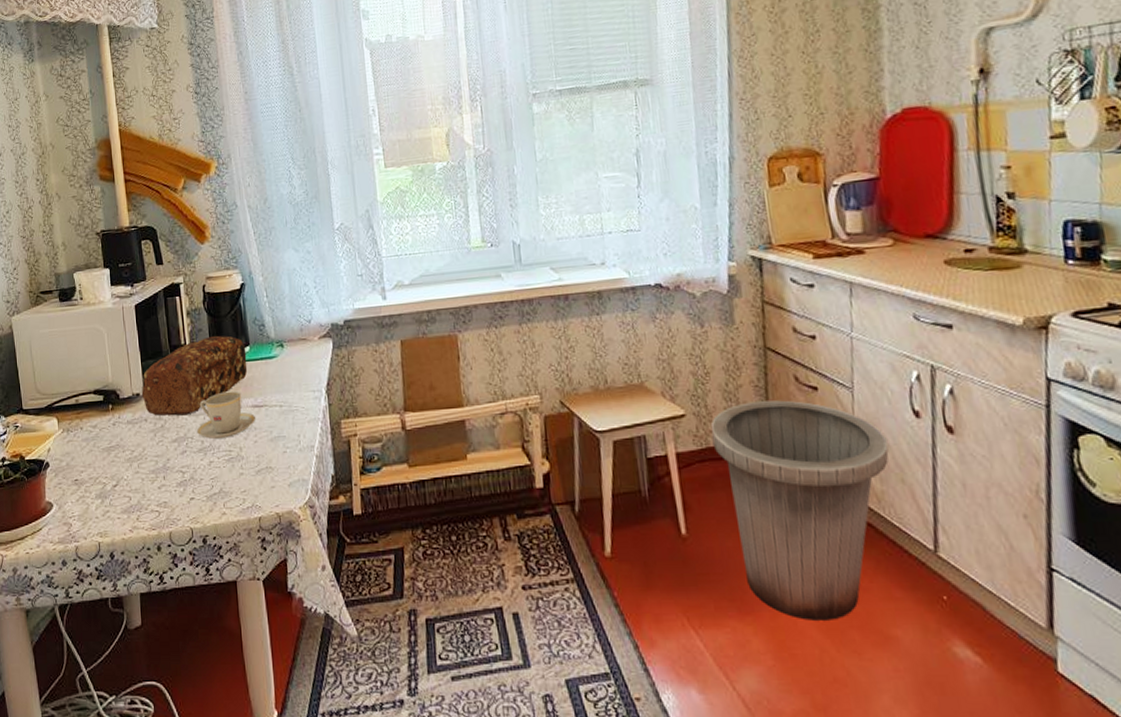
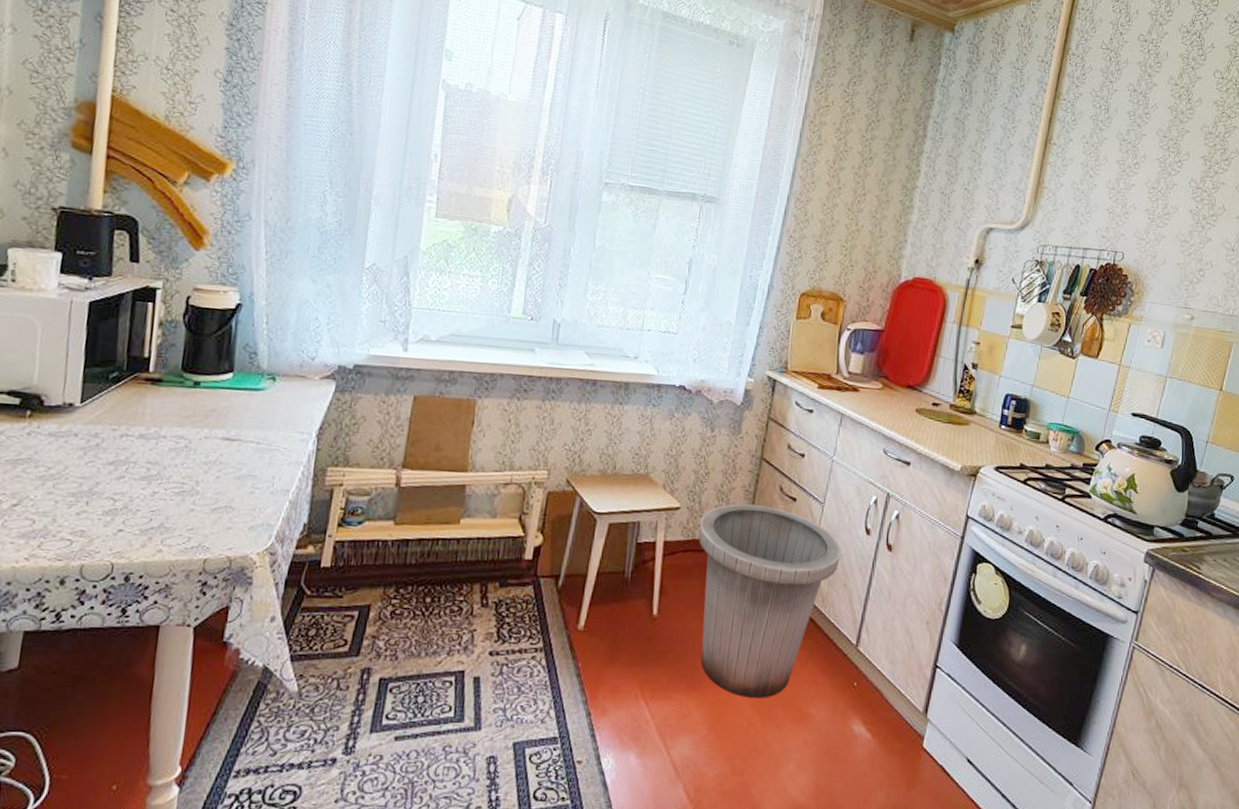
bread loaf: present [141,335,248,416] -> none [76,354,228,437]
teacup: present [196,390,256,439] -> none [142,417,225,469]

